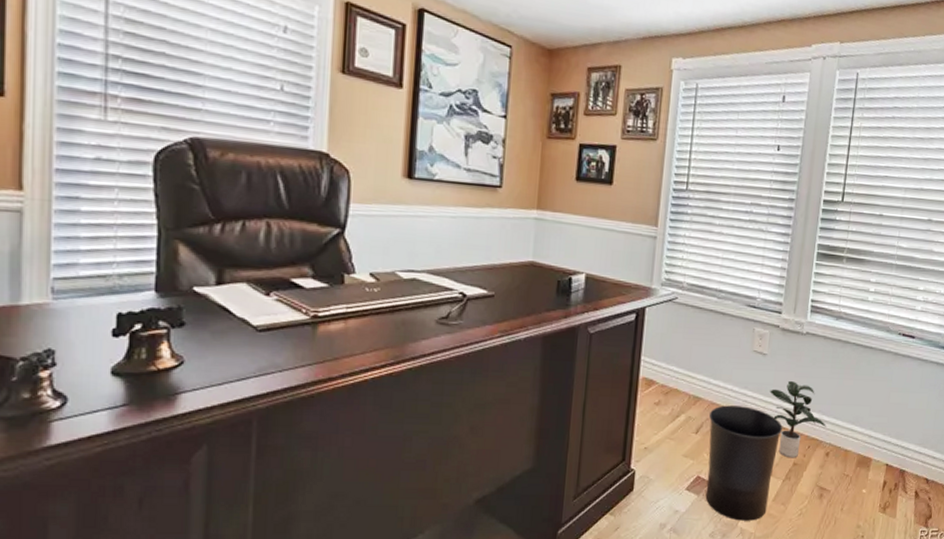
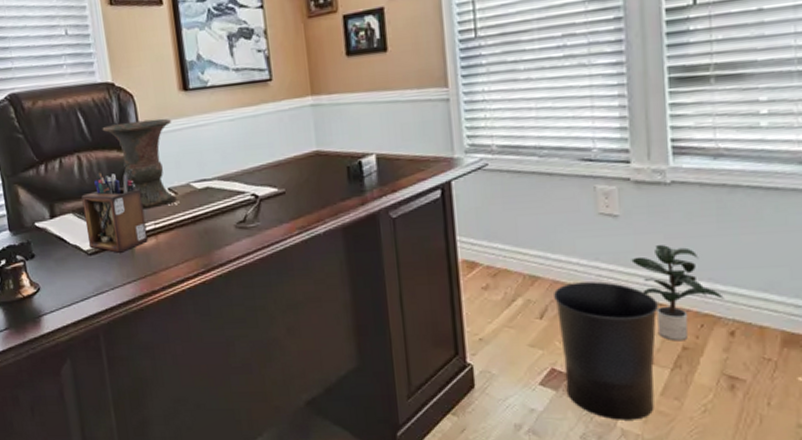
desk organizer: none [260,242,338,333] -> present [81,169,148,253]
vase: none [304,196,389,292] -> present [102,118,177,209]

